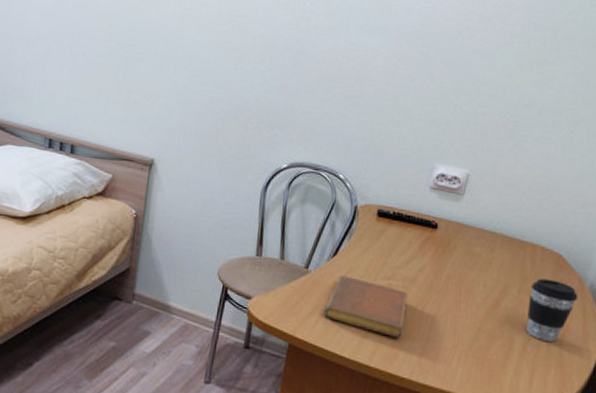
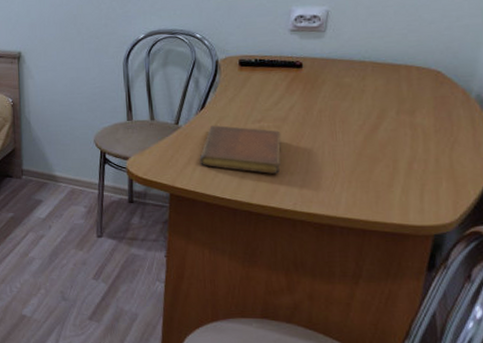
coffee cup: present [527,278,578,342] -> none [409,96,464,156]

